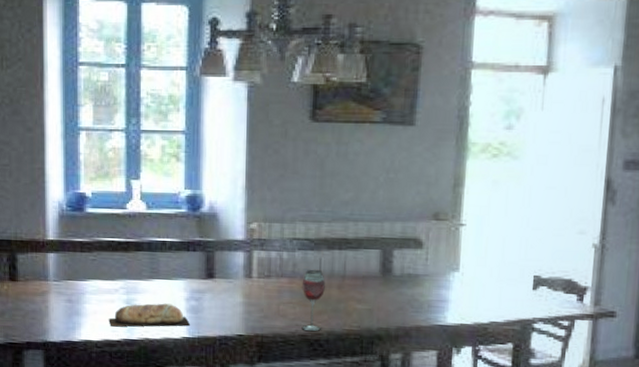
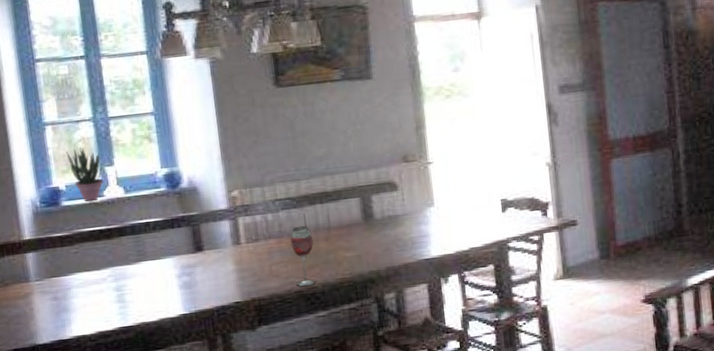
potted plant: none [96,157,128,212] -> present [66,147,104,201]
bread loaf: present [109,303,191,327] -> none [100,283,186,317]

